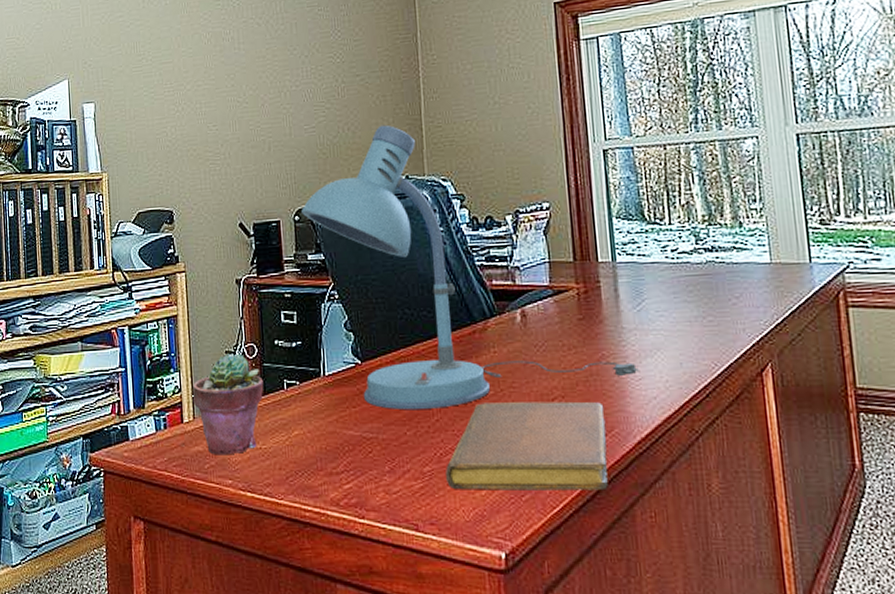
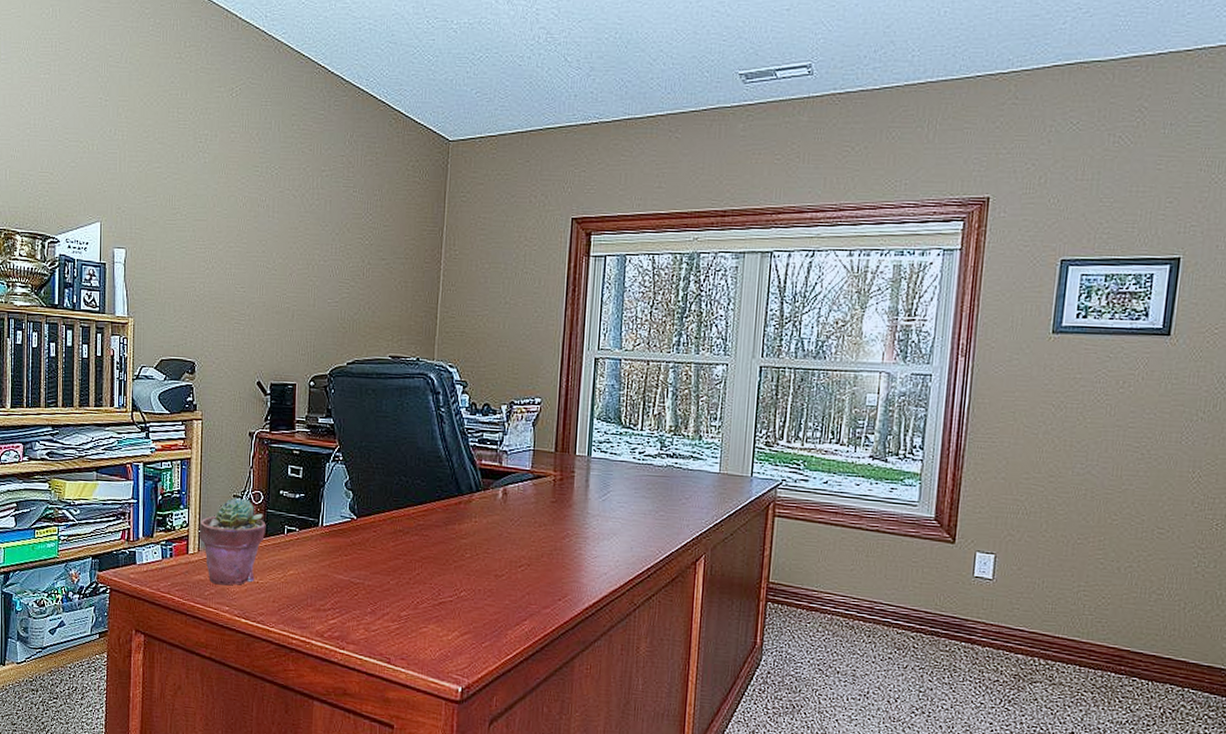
desk lamp: present [301,125,639,410] -> none [317,309,596,564]
notebook: present [446,401,608,491] -> none [419,563,562,645]

